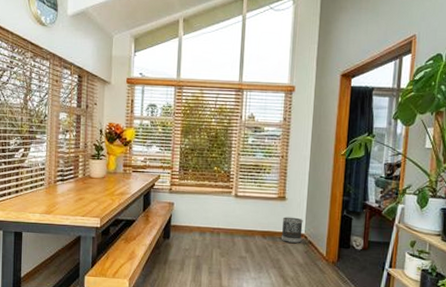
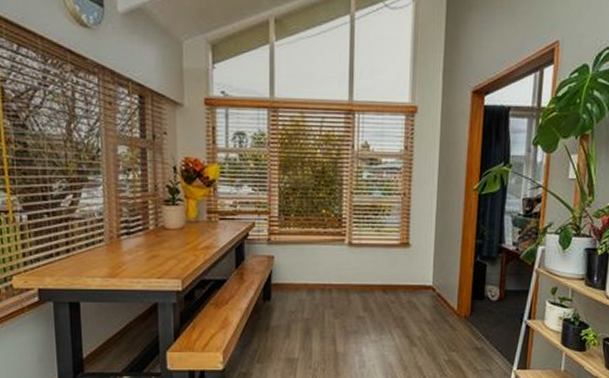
wastebasket: present [281,217,303,243] -> none [405,266,430,297]

